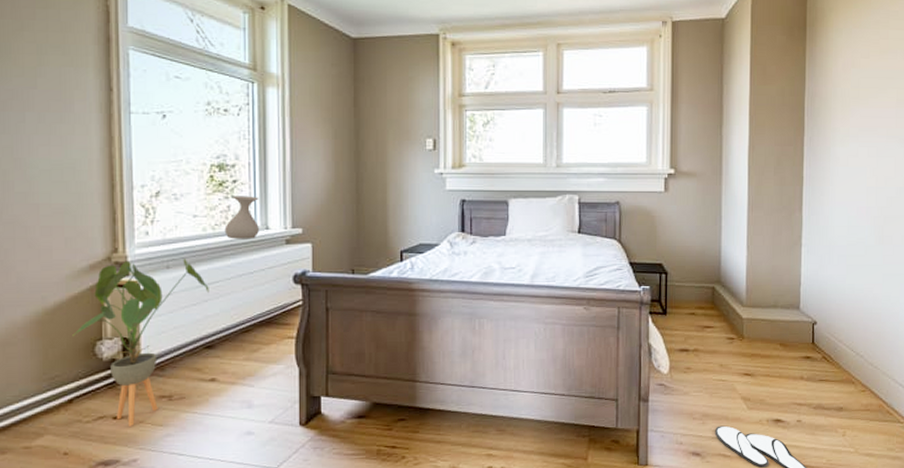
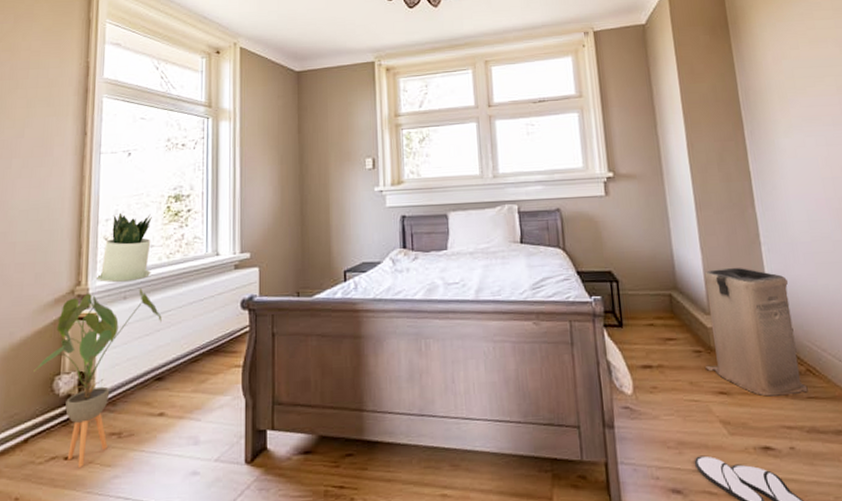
planter: none [134,179,196,252] -> present [95,212,152,283]
vase: present [224,196,259,239] -> none [178,223,210,267]
laundry basket: none [736,266,821,378] -> present [704,268,808,397]

